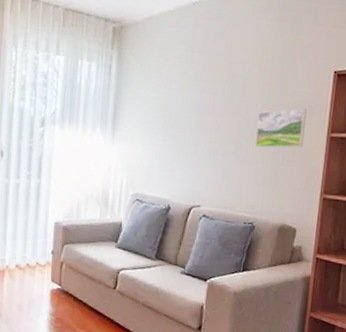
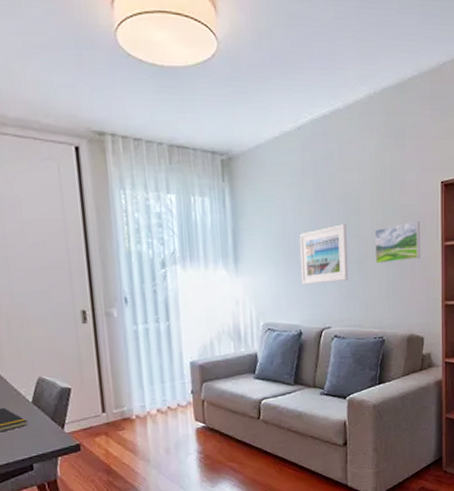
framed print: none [176,103,230,161] -> present [299,224,349,285]

